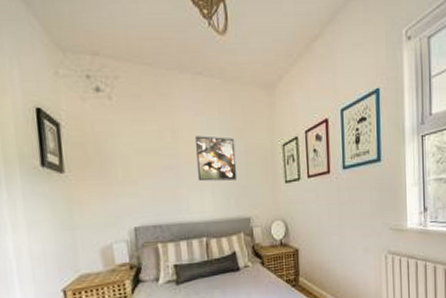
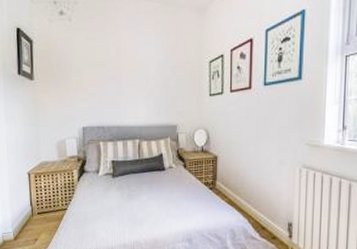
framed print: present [194,136,237,182] -> none [134,52,168,92]

